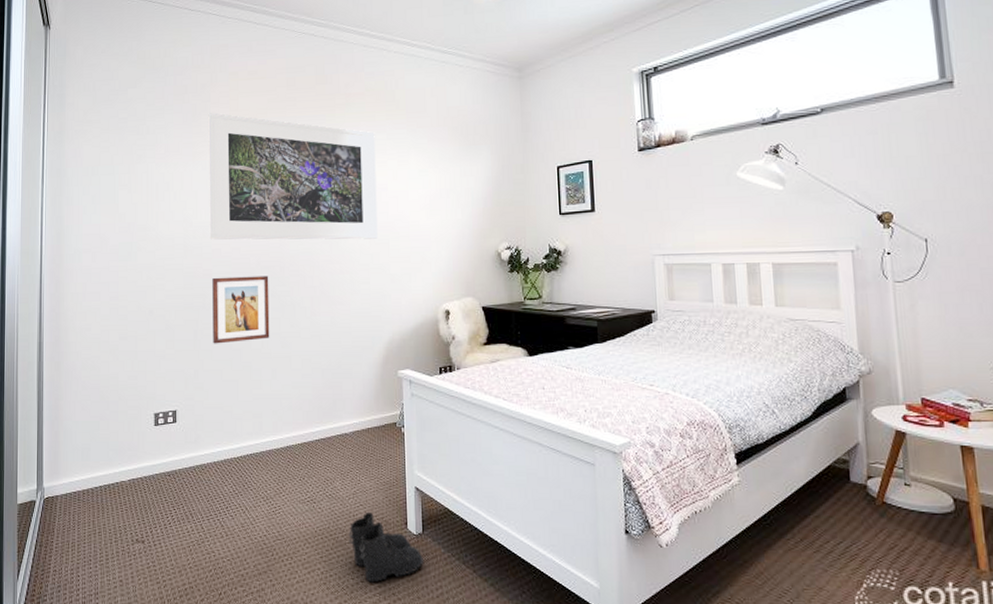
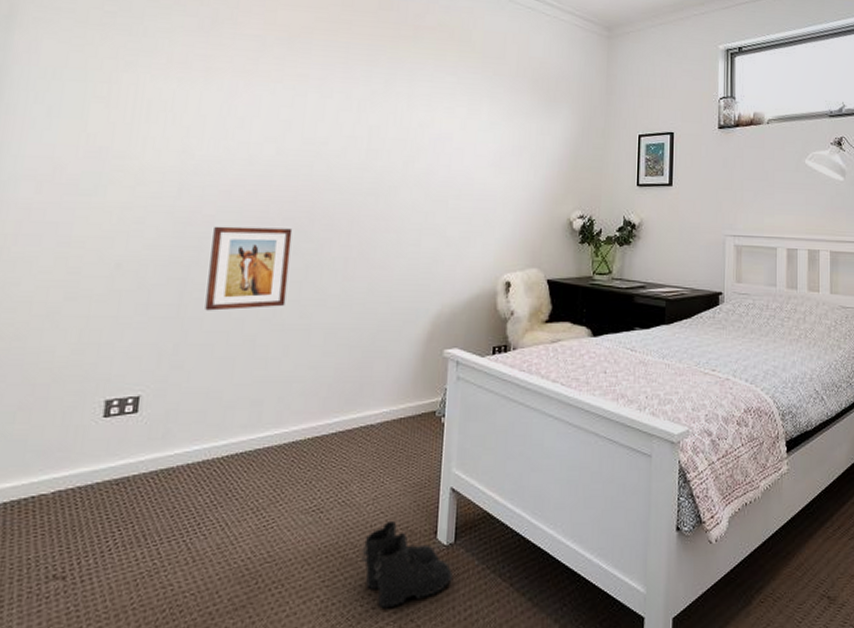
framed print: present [208,113,378,240] -> none [216,22,444,195]

